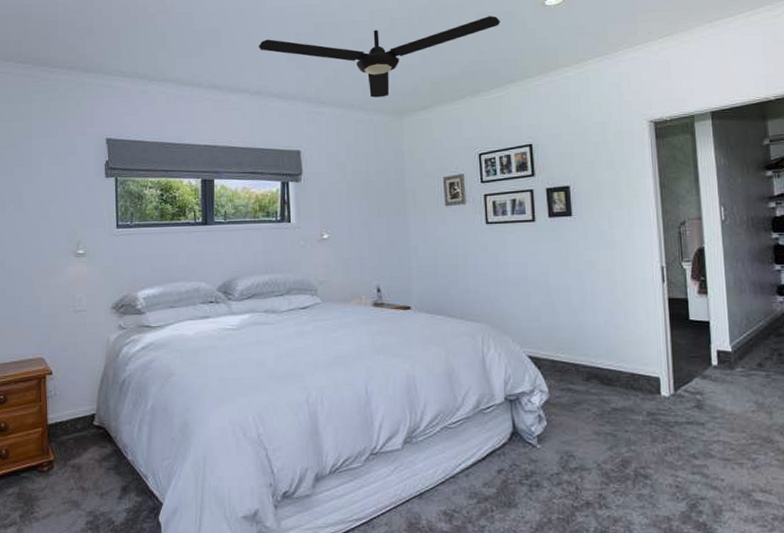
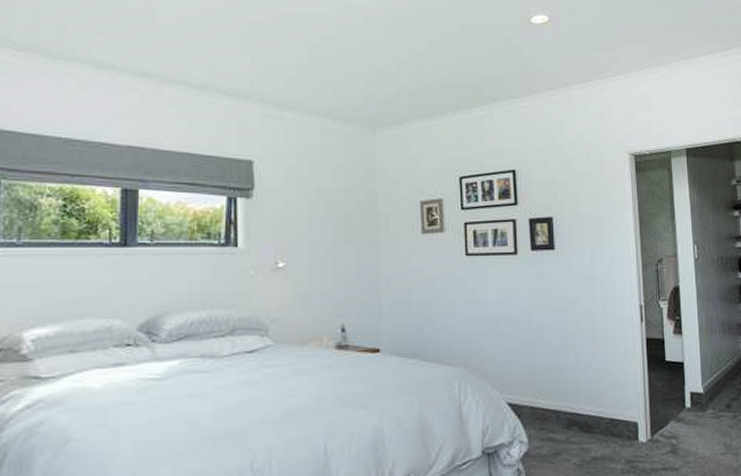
ceiling fan: present [258,16,500,98] -> none [203,24,485,106]

